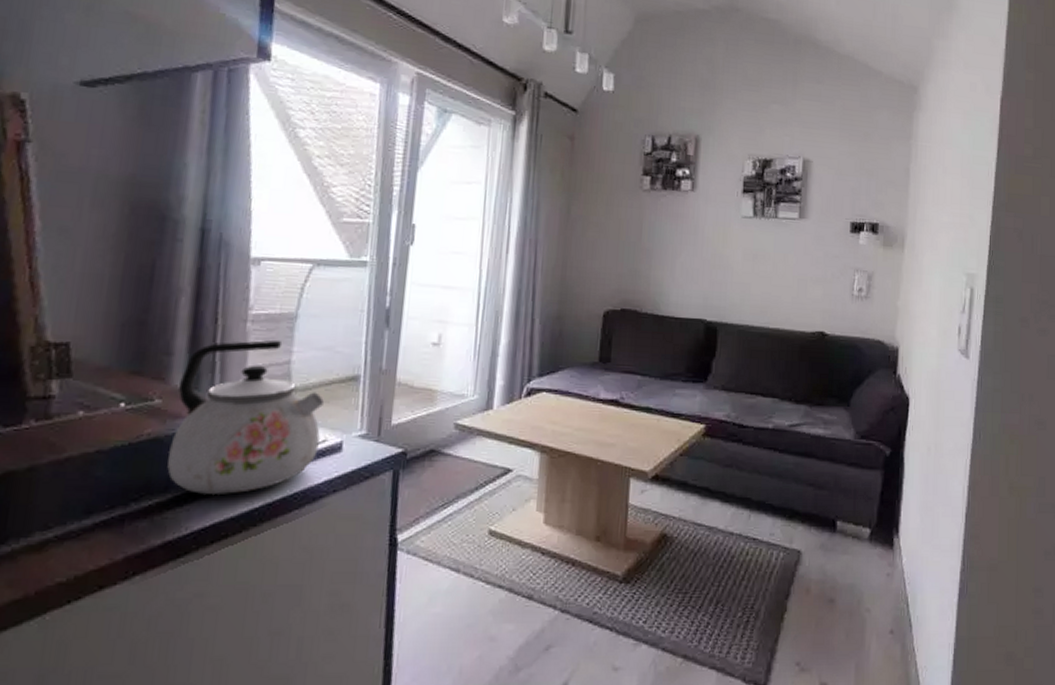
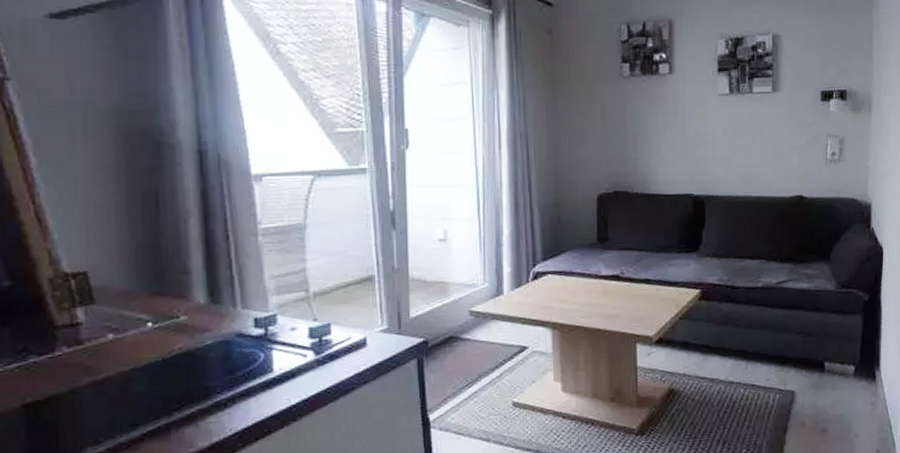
kettle: present [167,340,325,496] -> none [200,251,344,398]

